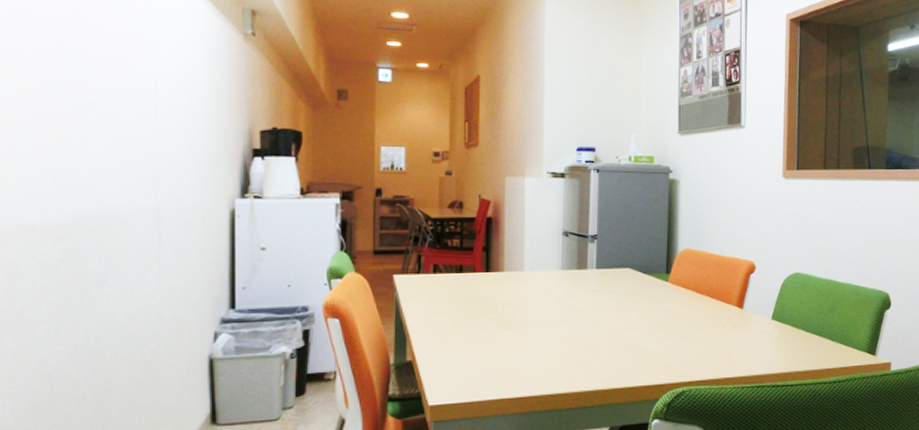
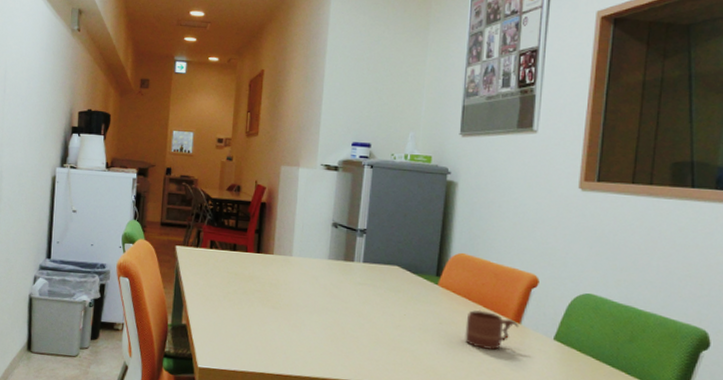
mug: none [696,300,742,338] -> present [465,309,520,350]

